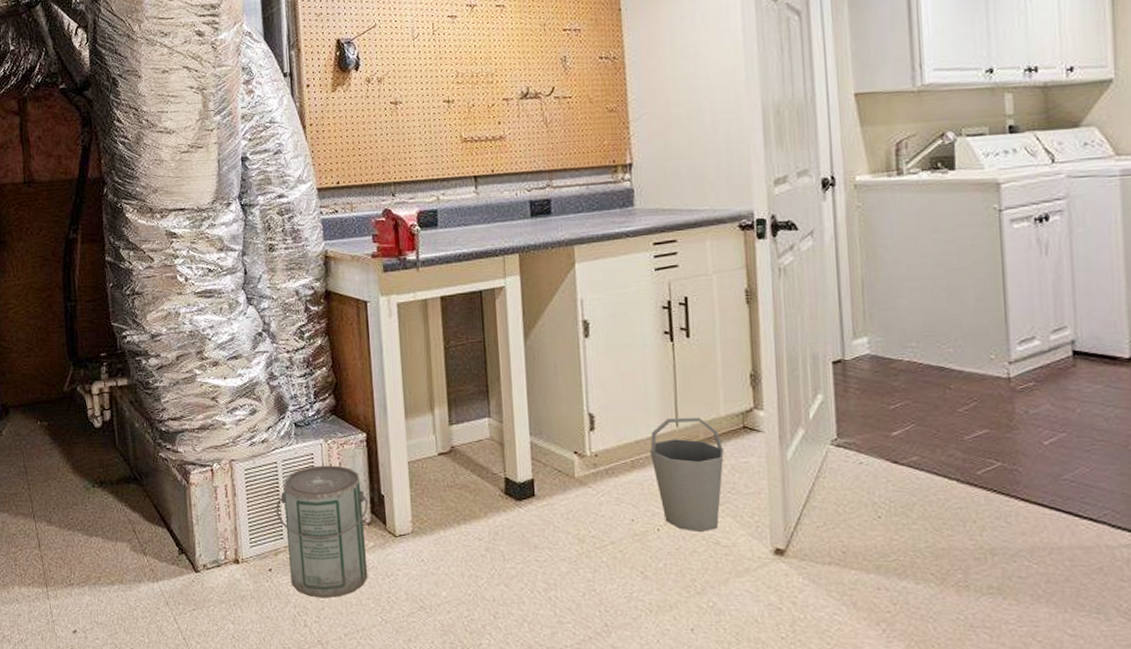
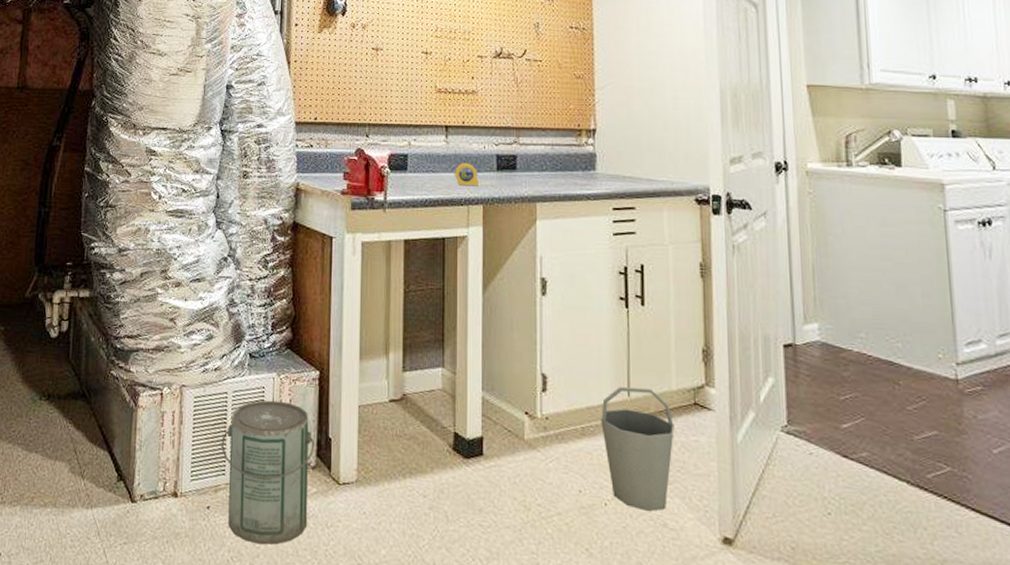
tape measure: none [487,212,528,236] -> present [455,163,493,187]

